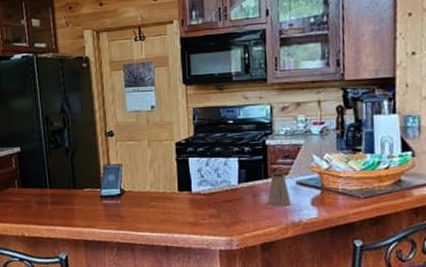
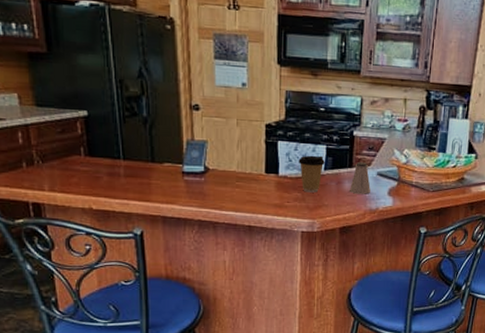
coffee cup: none [211,169,238,208] -> present [298,155,325,193]

